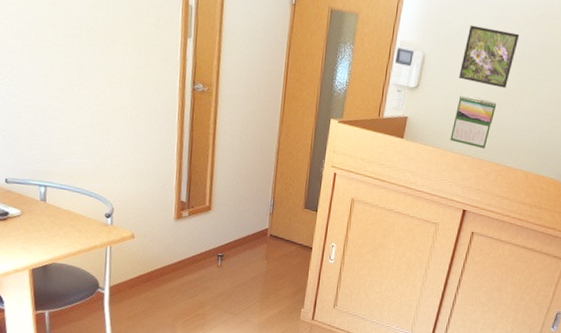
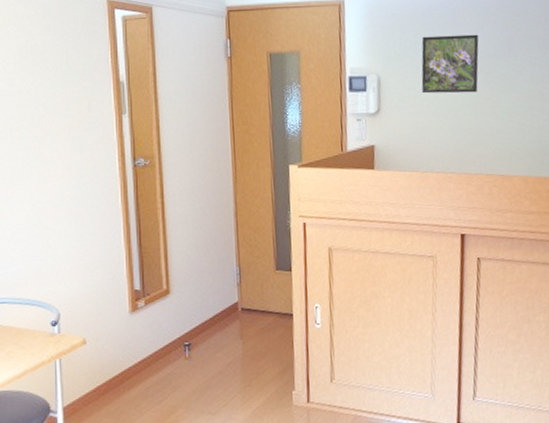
calendar: present [450,94,497,149] -> none [427,108,472,162]

